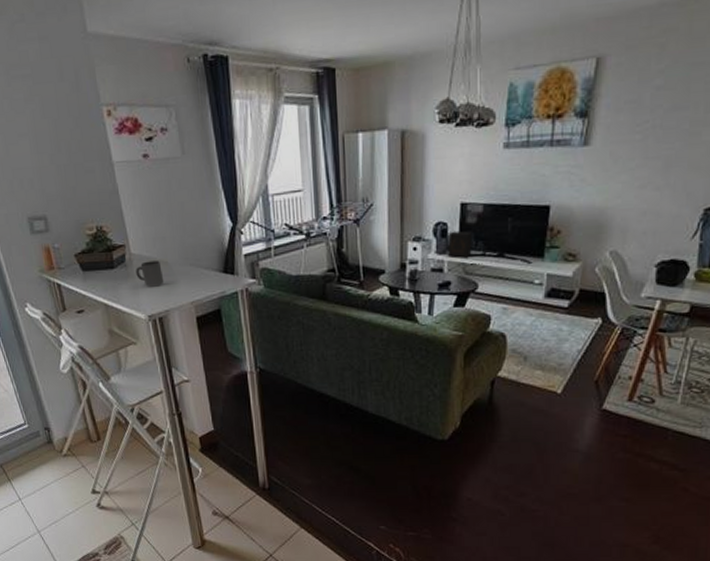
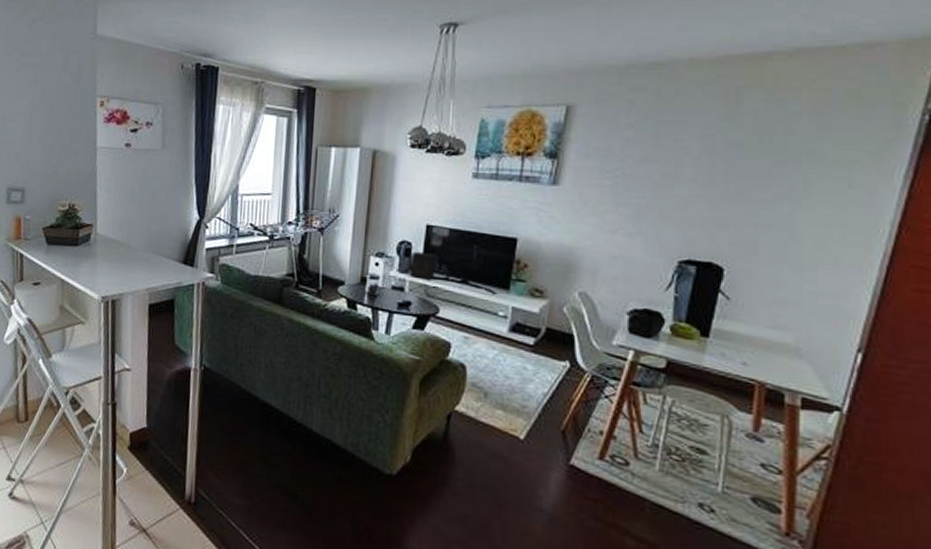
mug: present [136,260,164,287] -> none [98,243,124,269]

